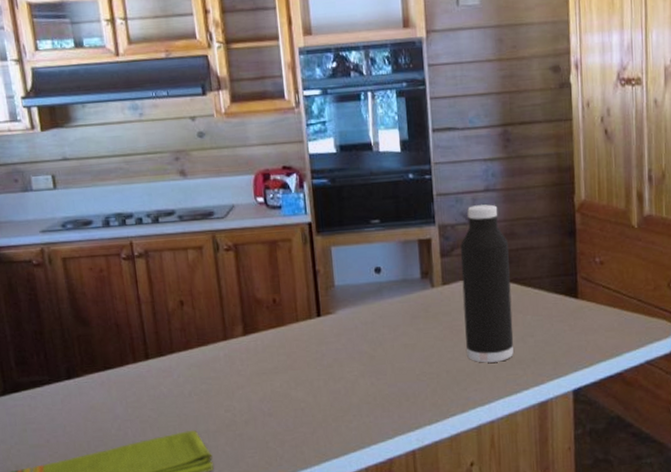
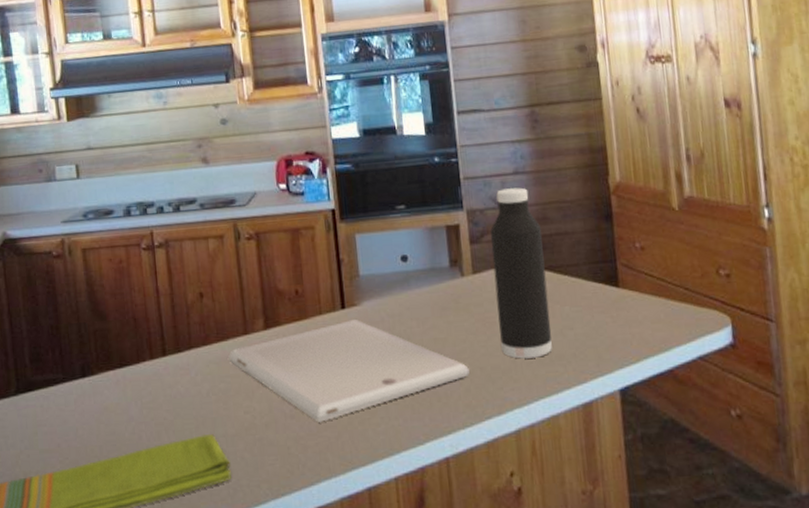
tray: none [209,326,436,420] -> present [228,318,470,422]

